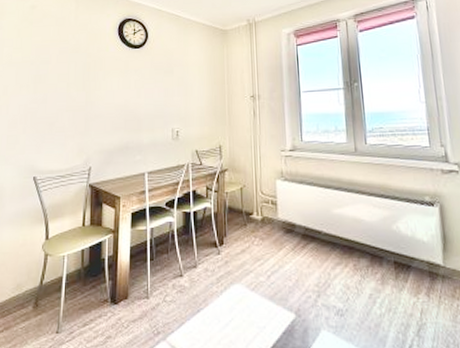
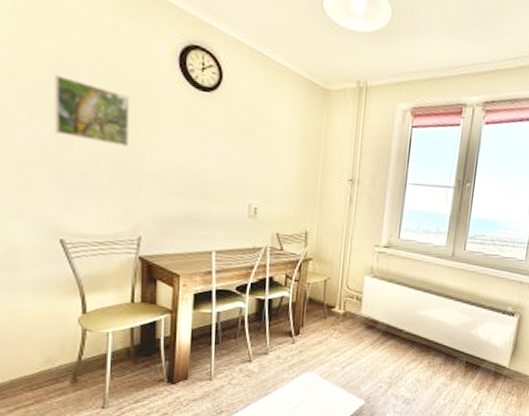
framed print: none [35,56,86,98] -> present [54,75,130,147]

